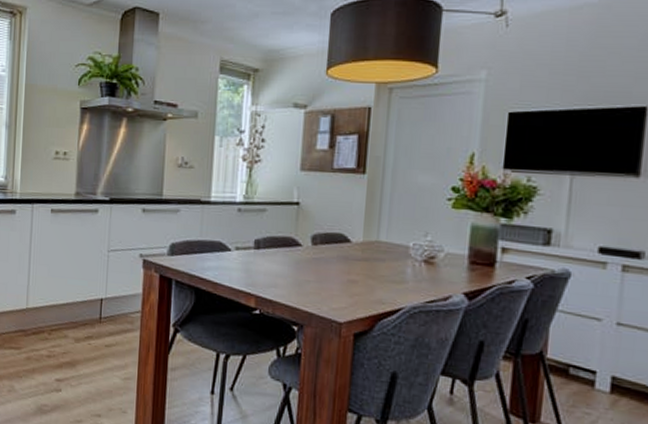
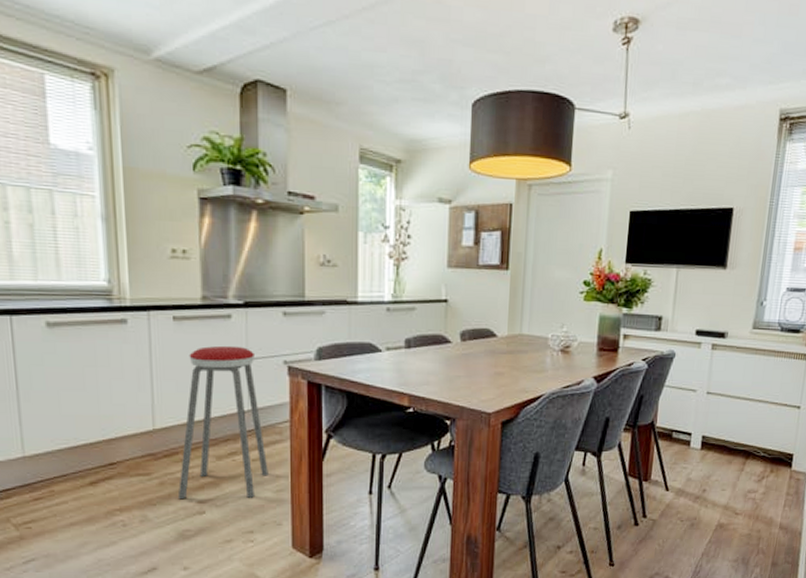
music stool: none [40,237,119,383] -> present [177,345,268,500]

